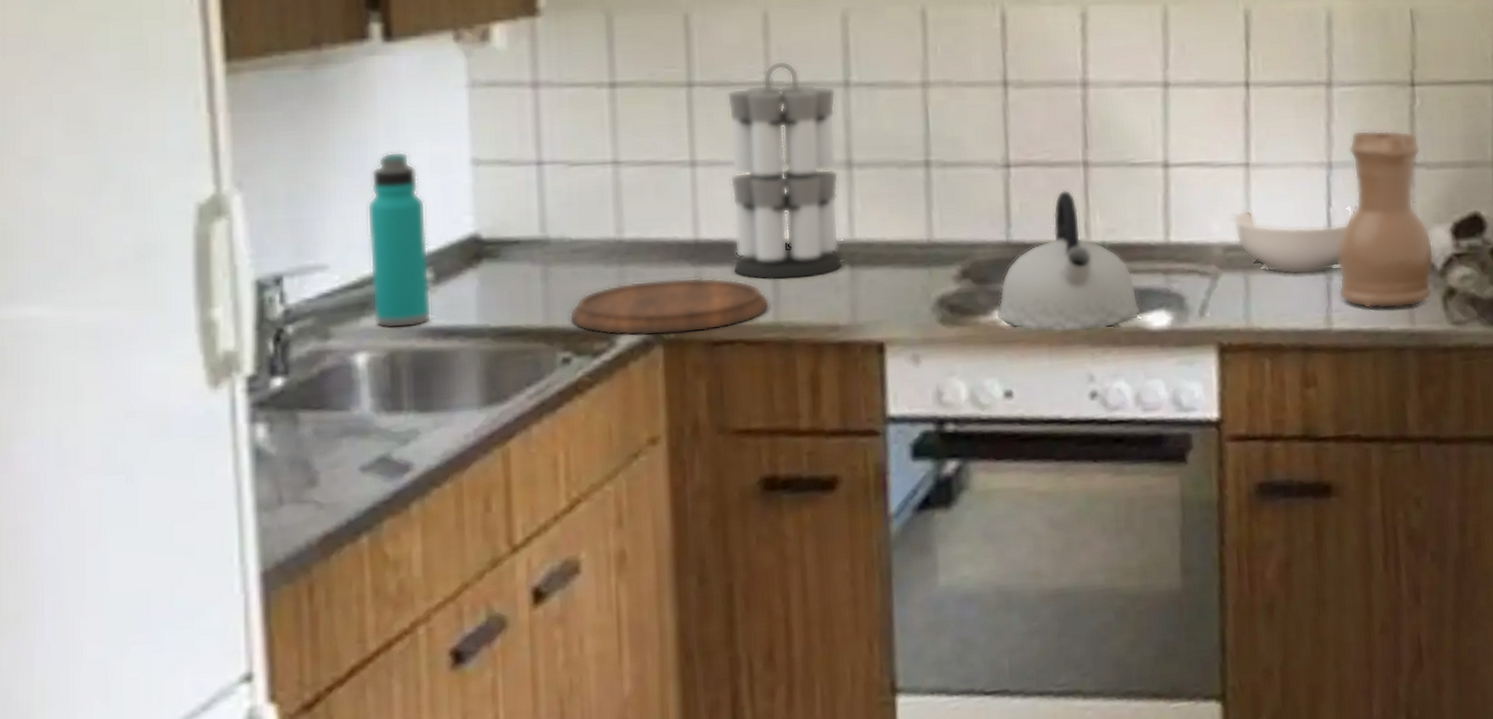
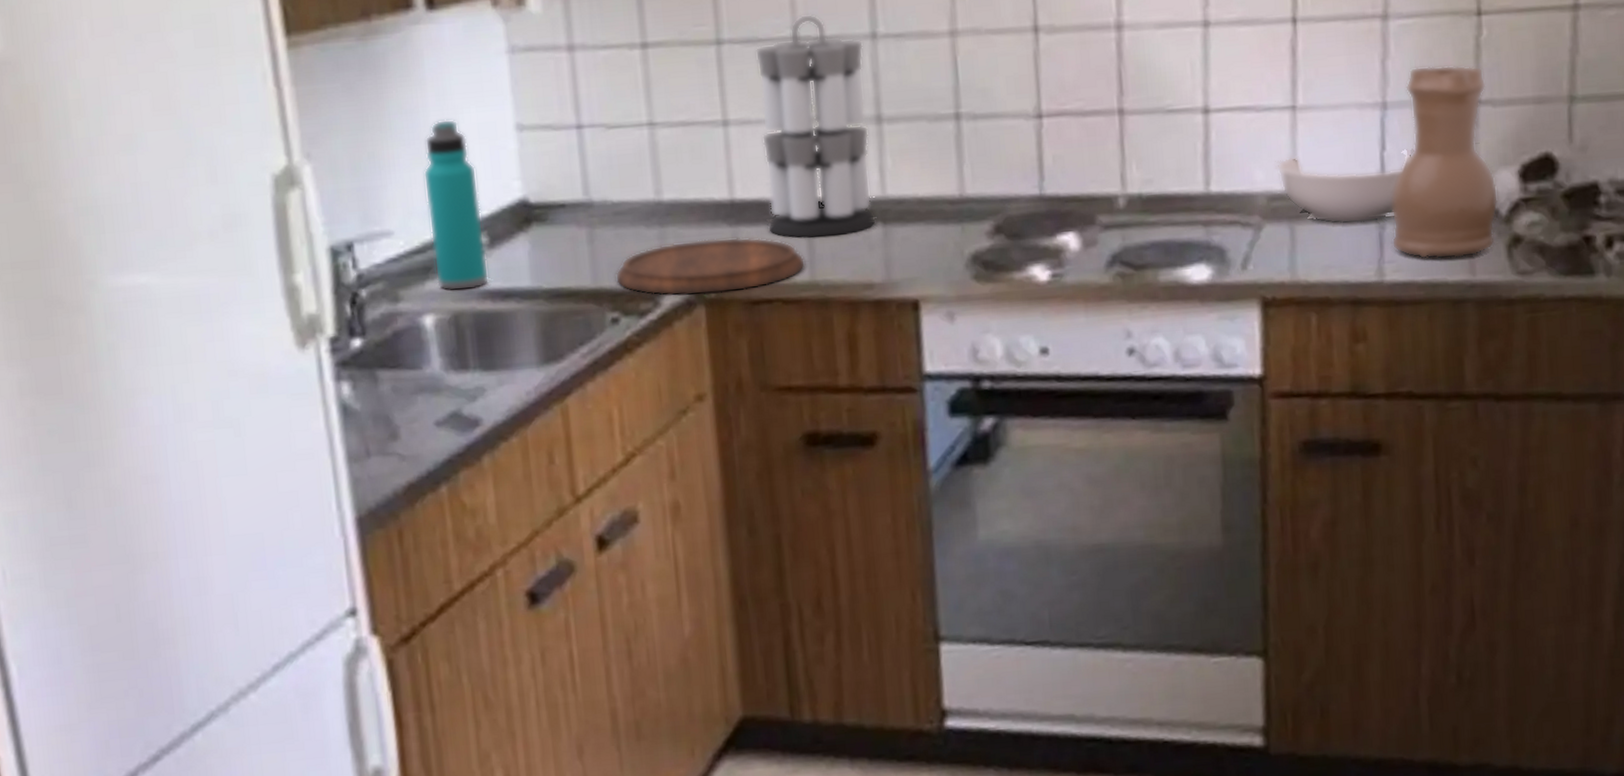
kettle: present [996,190,1141,332] -> none [1030,140,1180,288]

